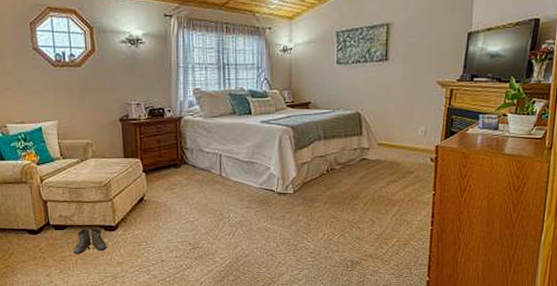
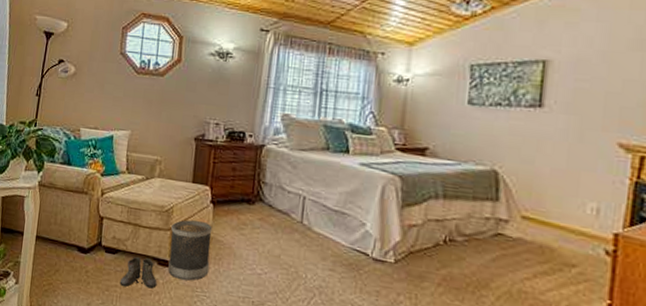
wastebasket: none [112,189,150,238] -> present [168,220,213,281]

